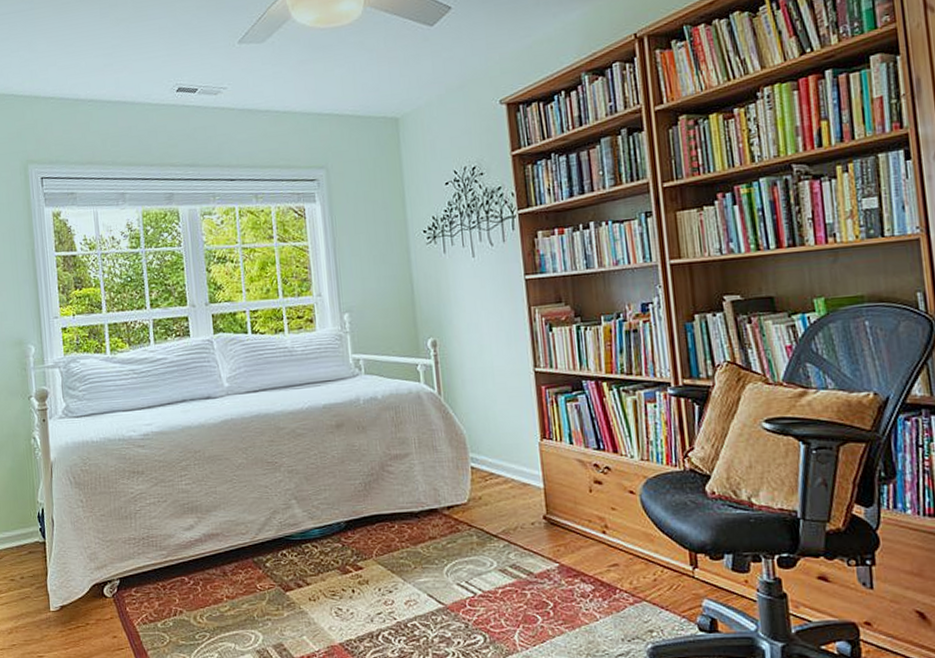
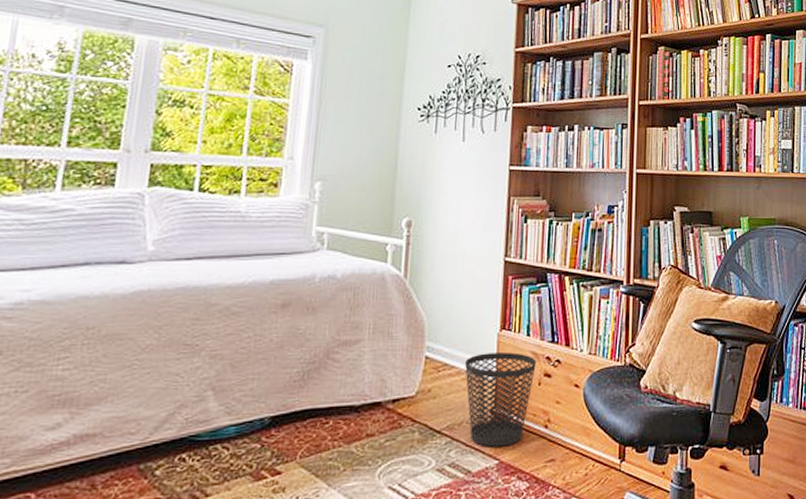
wastebasket: none [510,461,584,551] -> present [465,352,536,447]

